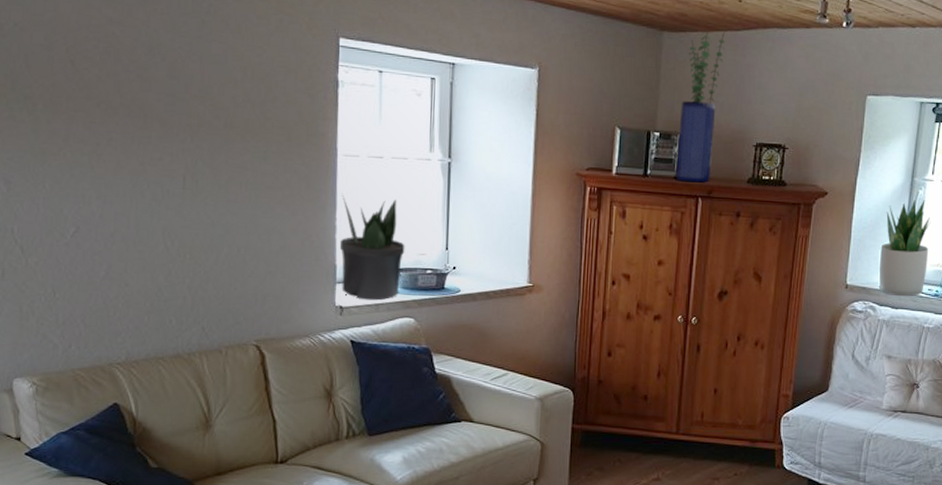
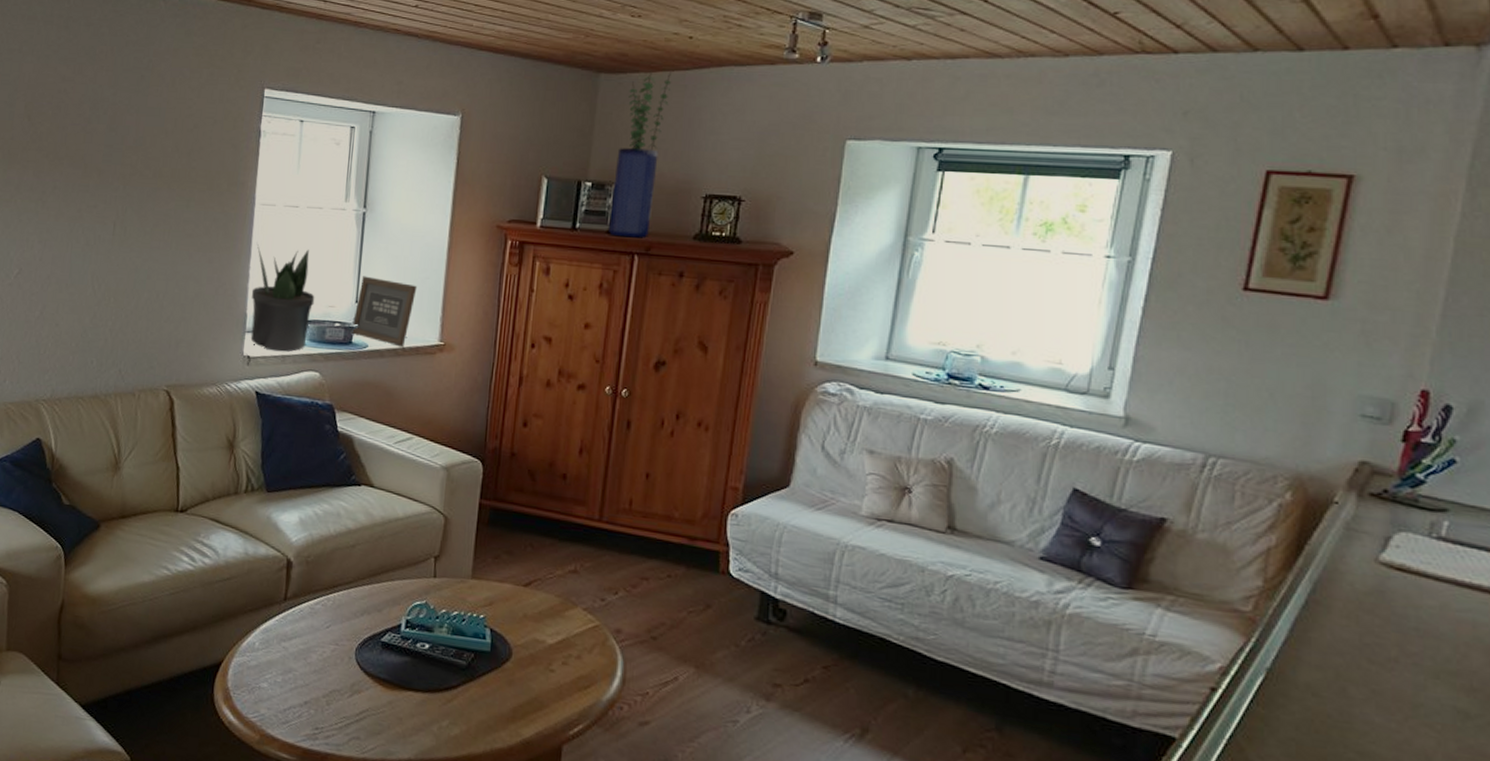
picture frame: none [442,224,505,290] -> present [350,276,418,348]
planter: present [878,199,931,297] -> none [858,262,930,381]

